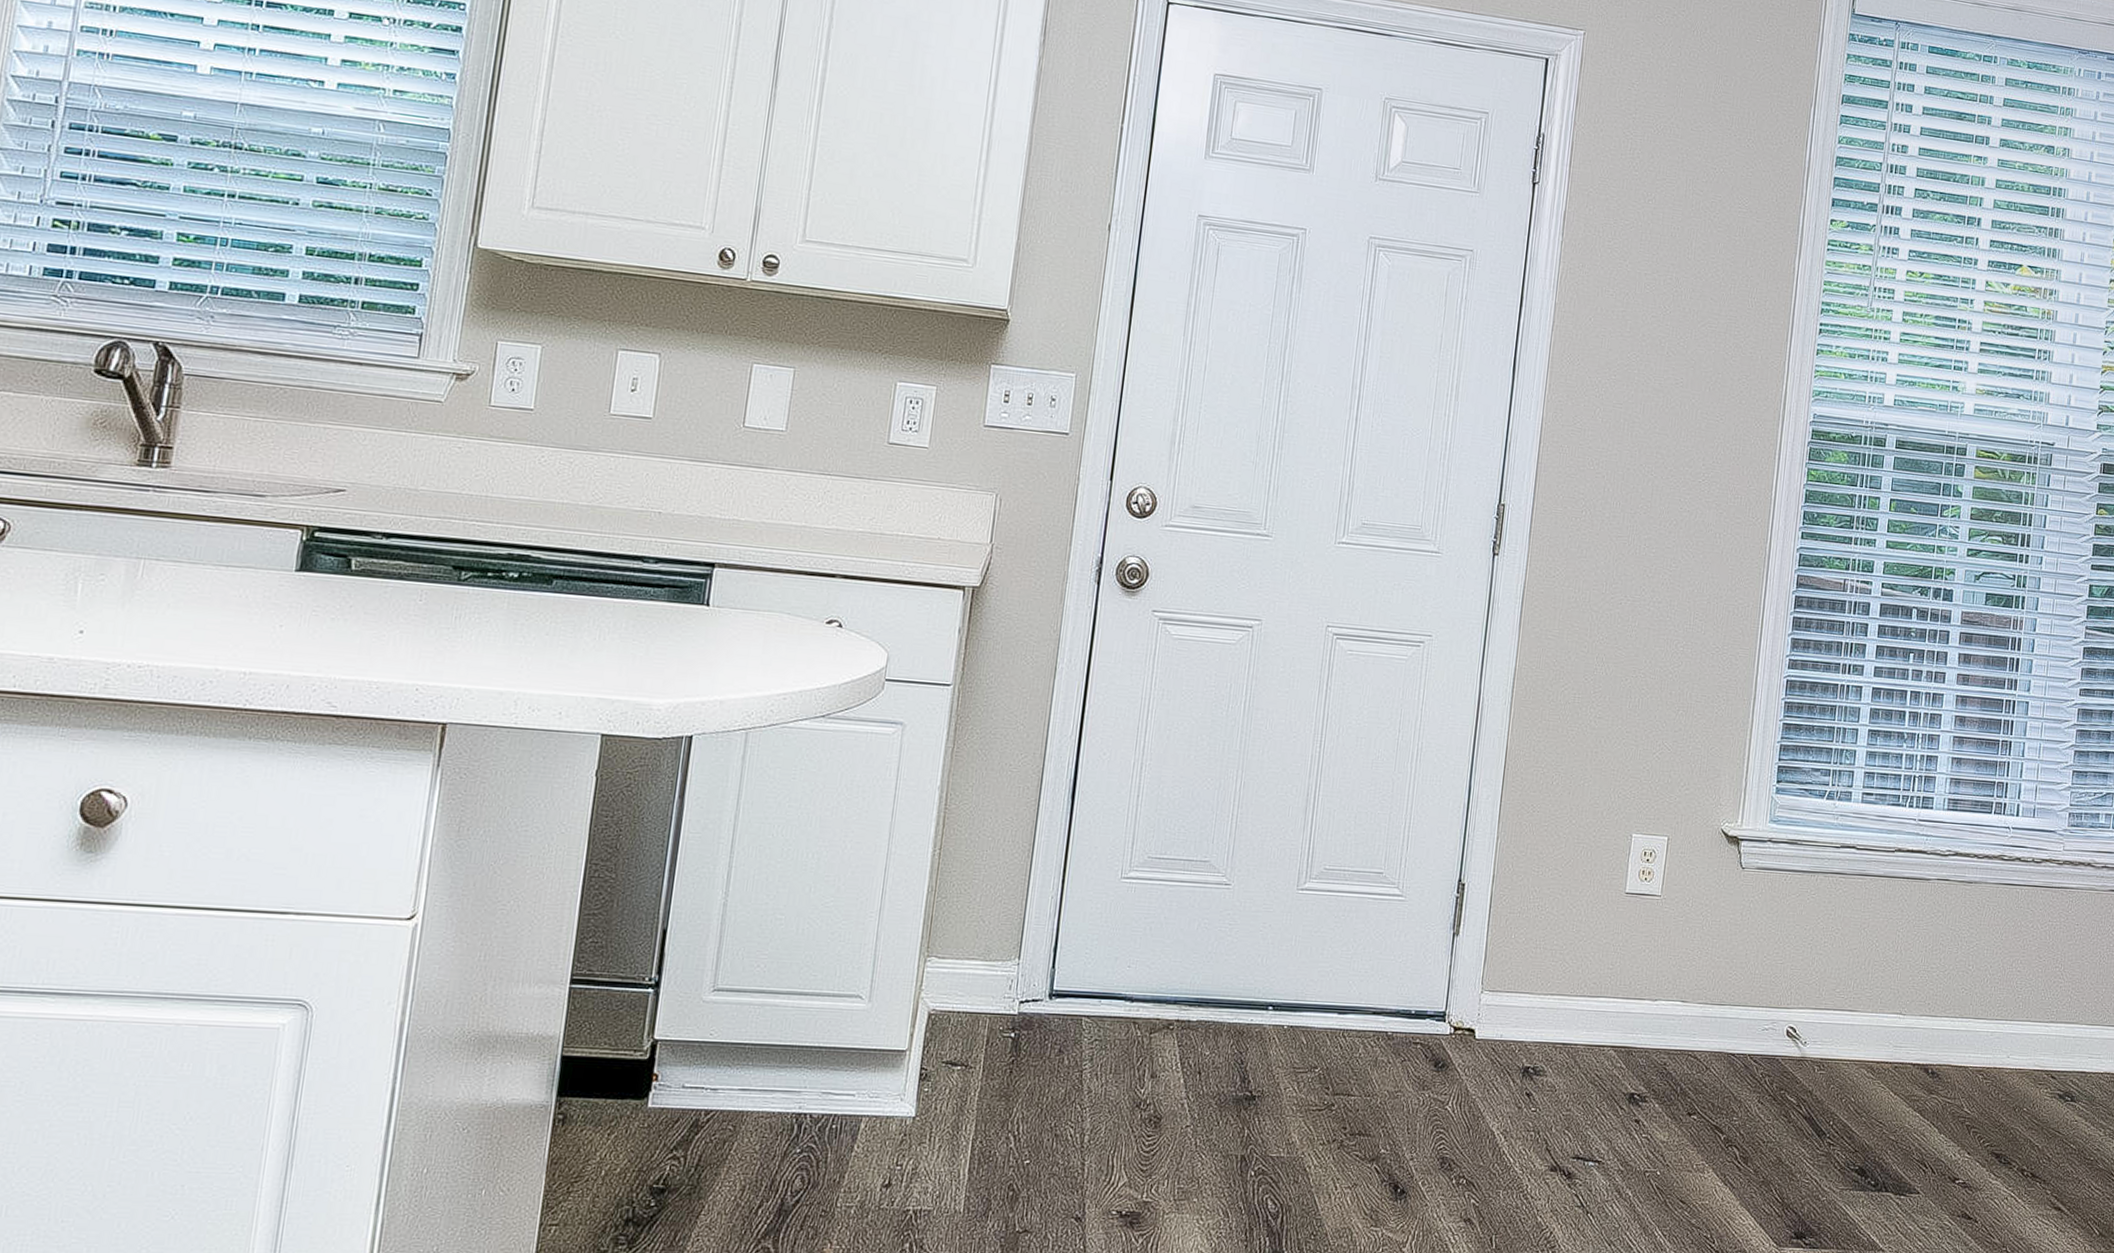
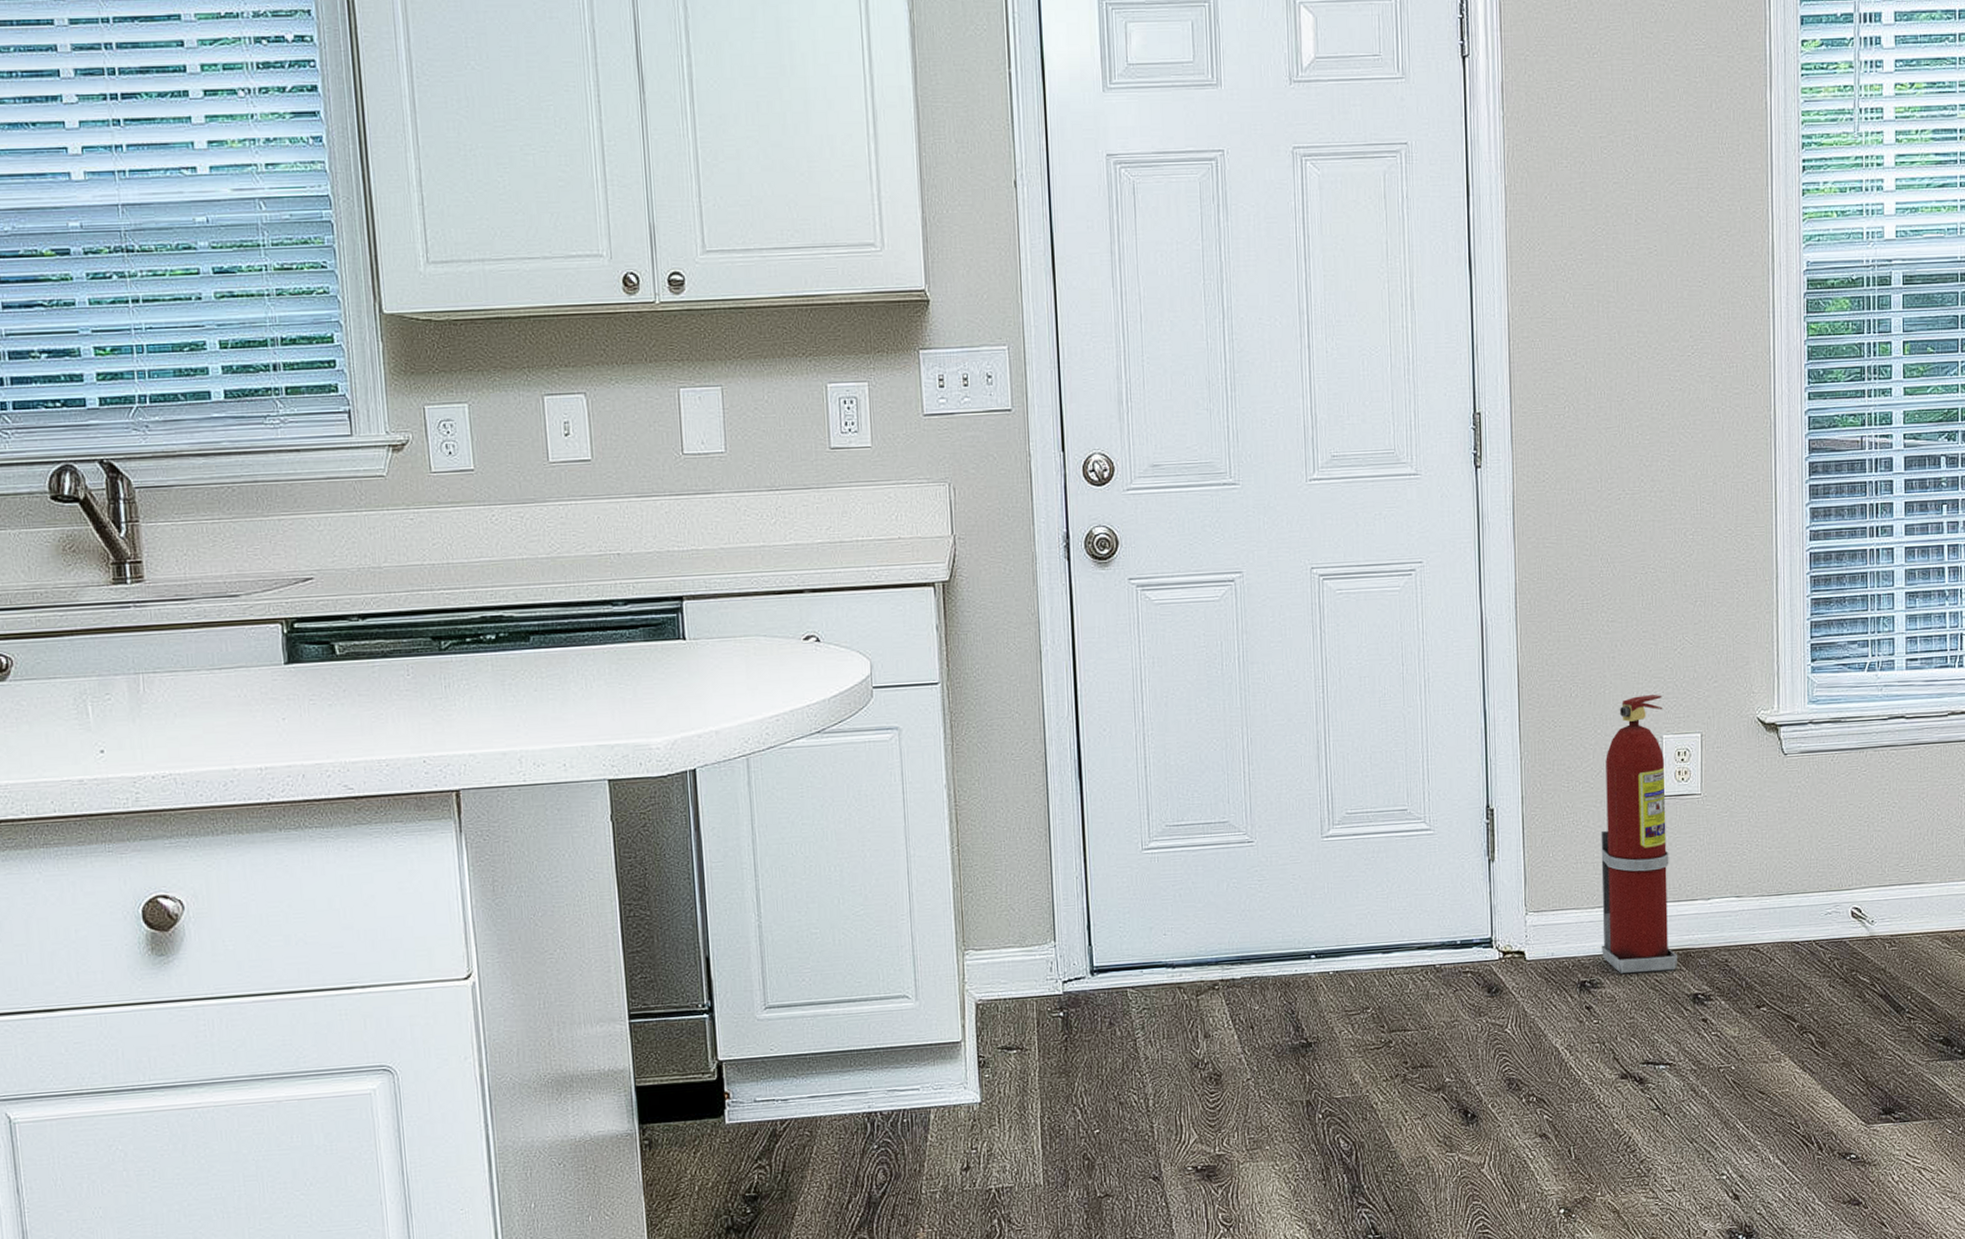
fire extinguisher: none [1548,792,1637,1067] -> present [1601,694,1677,974]

